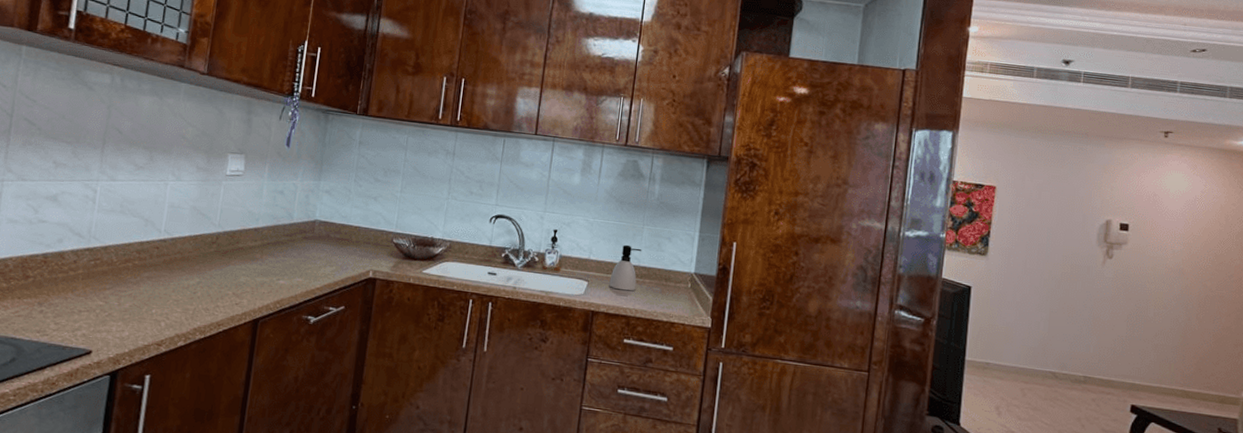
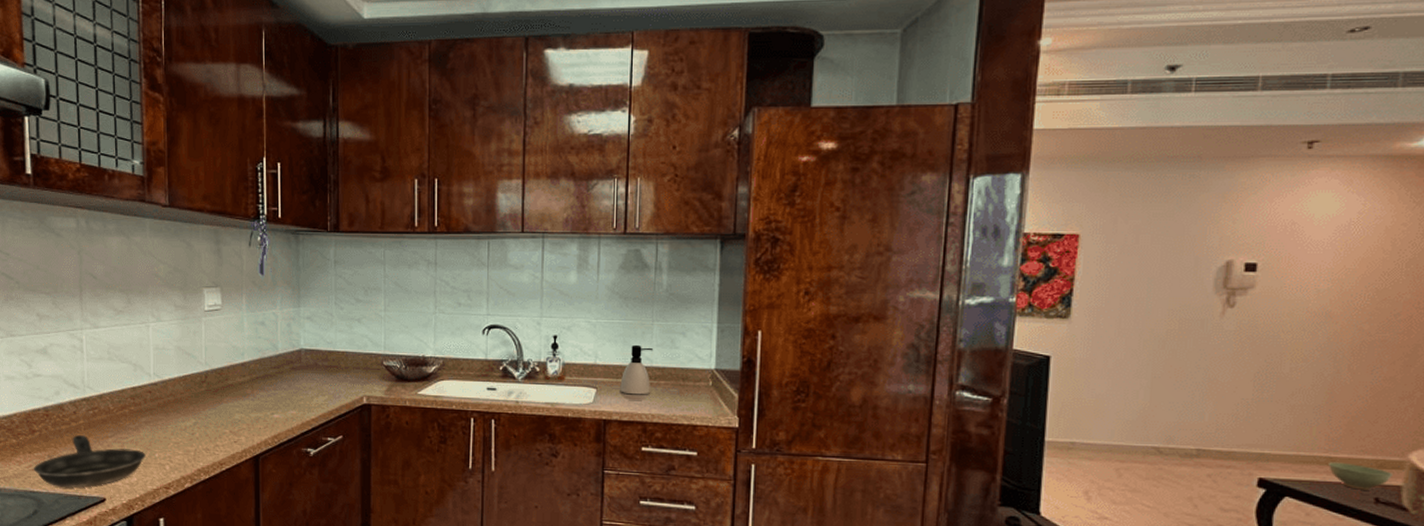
frying pan: none [20,284,142,338] -> present [34,434,146,488]
bowl: none [1182,395,1231,421] -> present [1327,462,1393,490]

